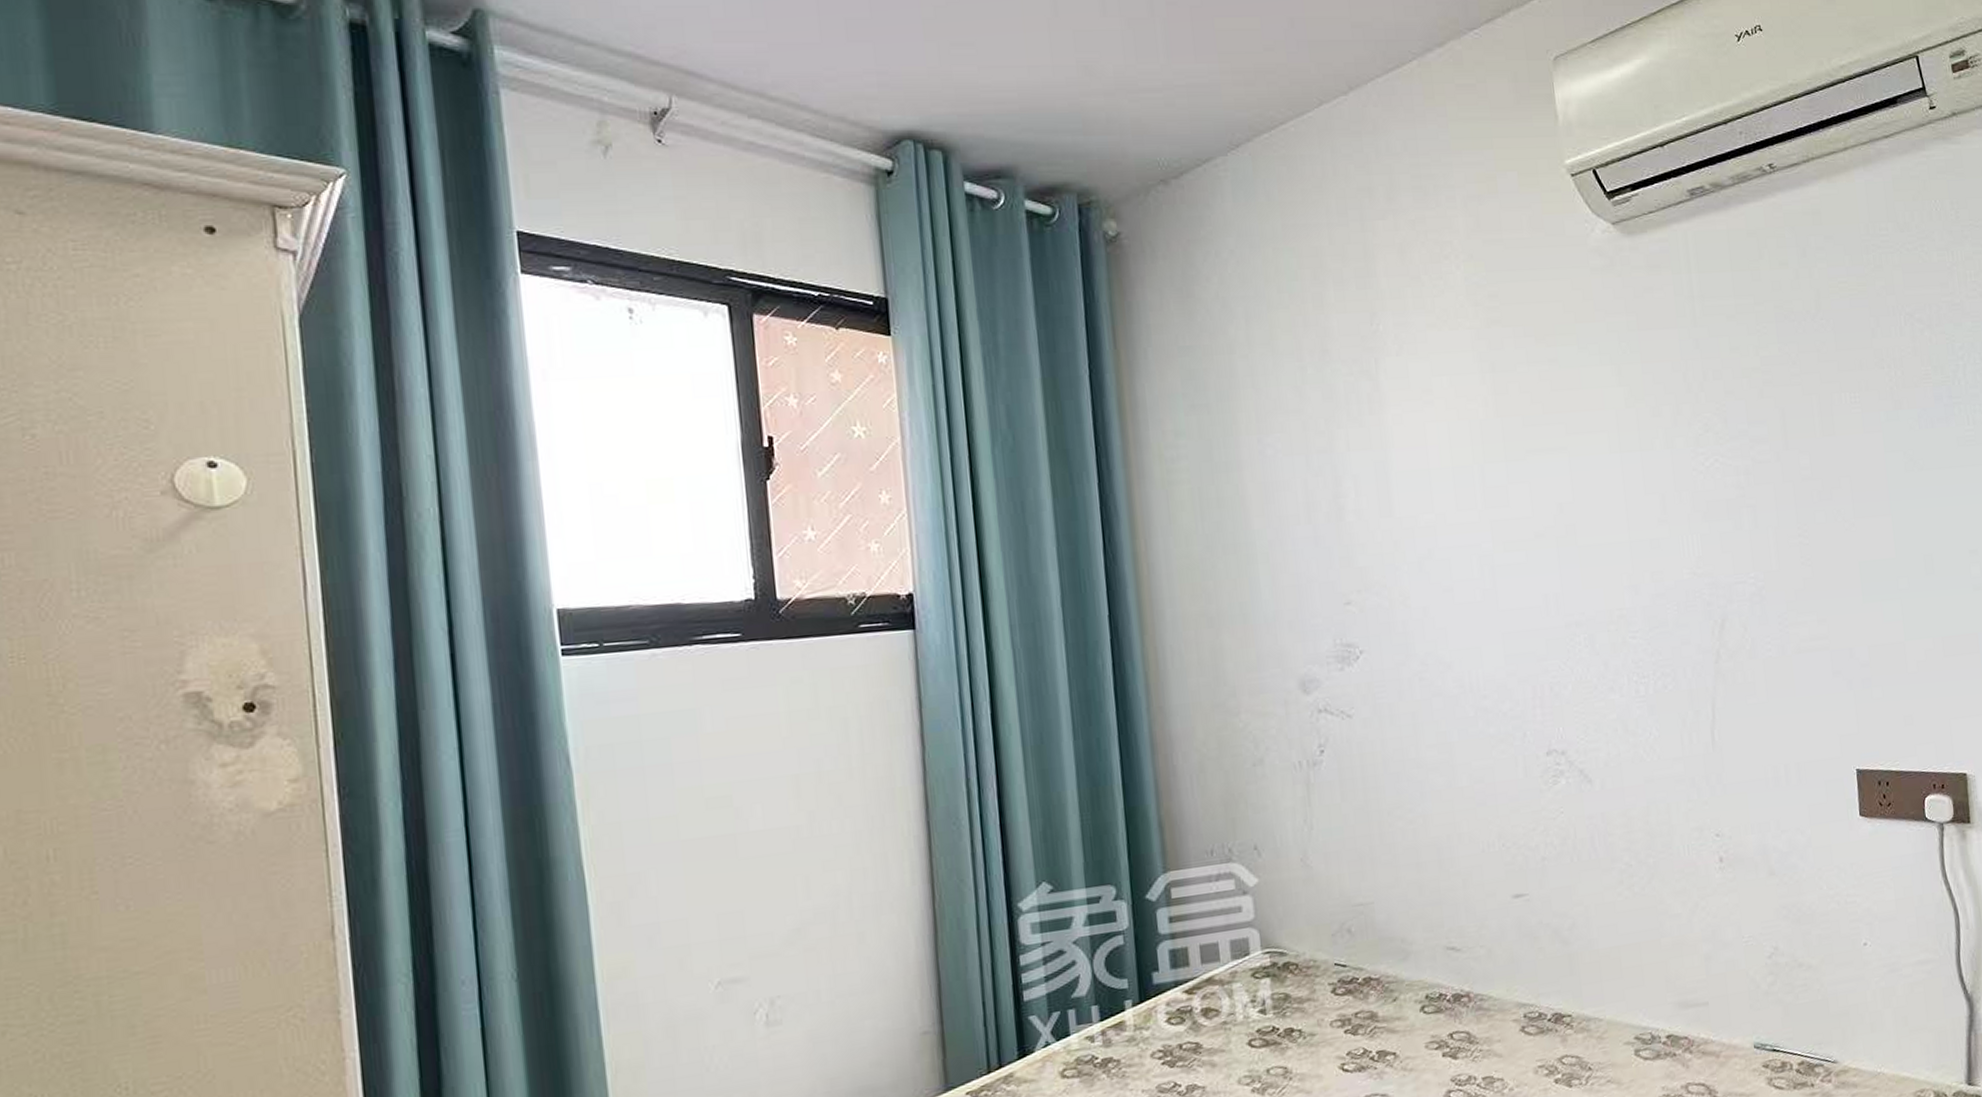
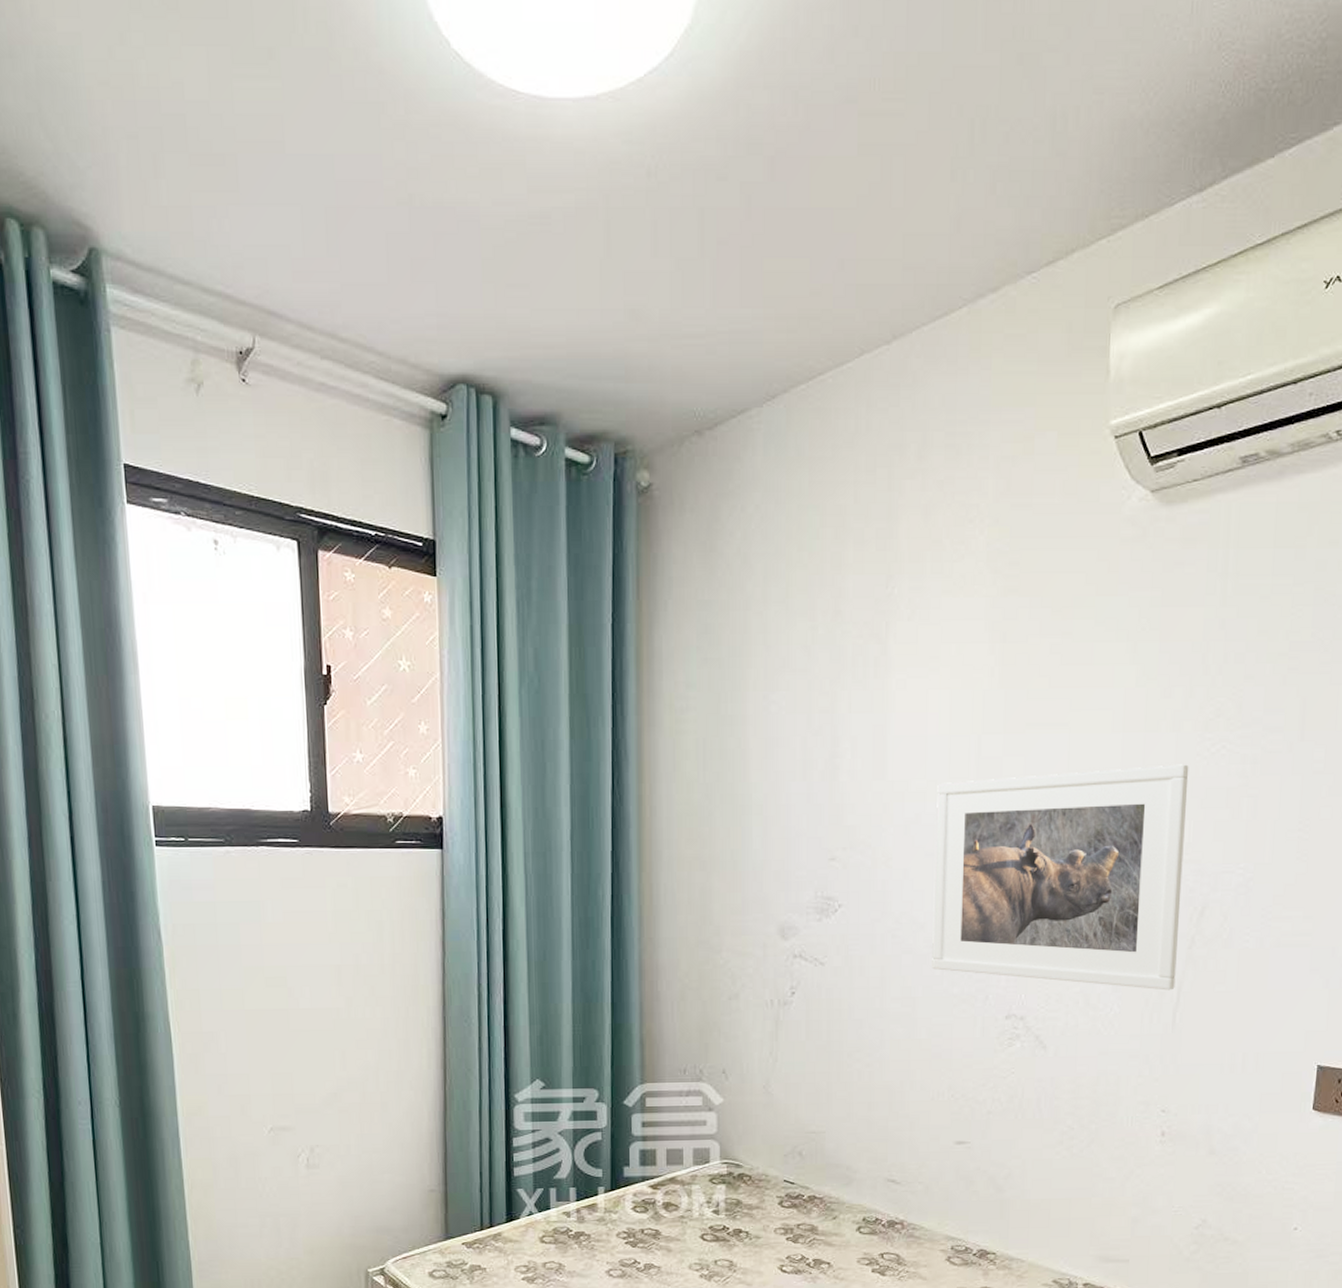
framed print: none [1446,479,1709,711] -> present [932,764,1189,991]

